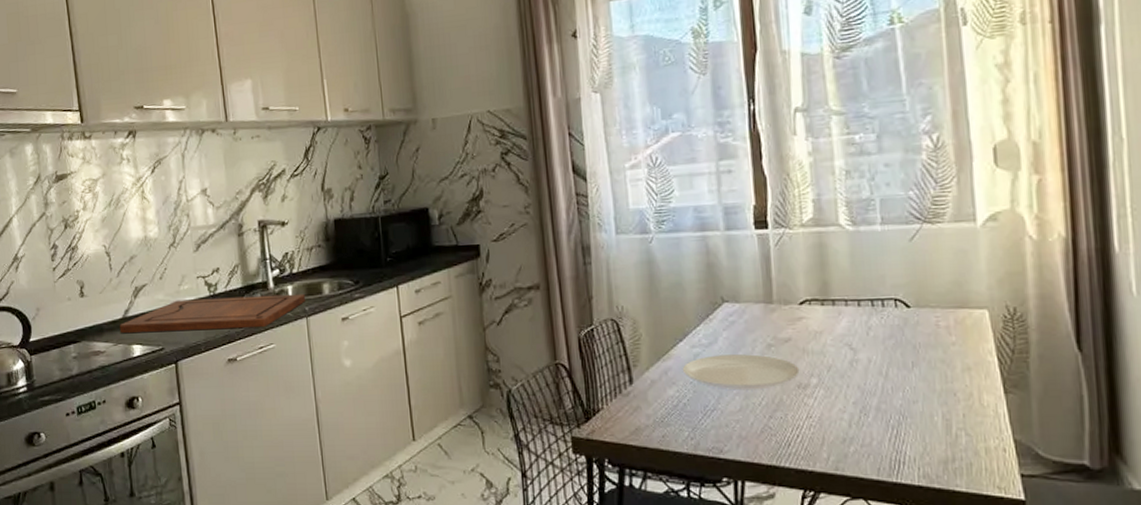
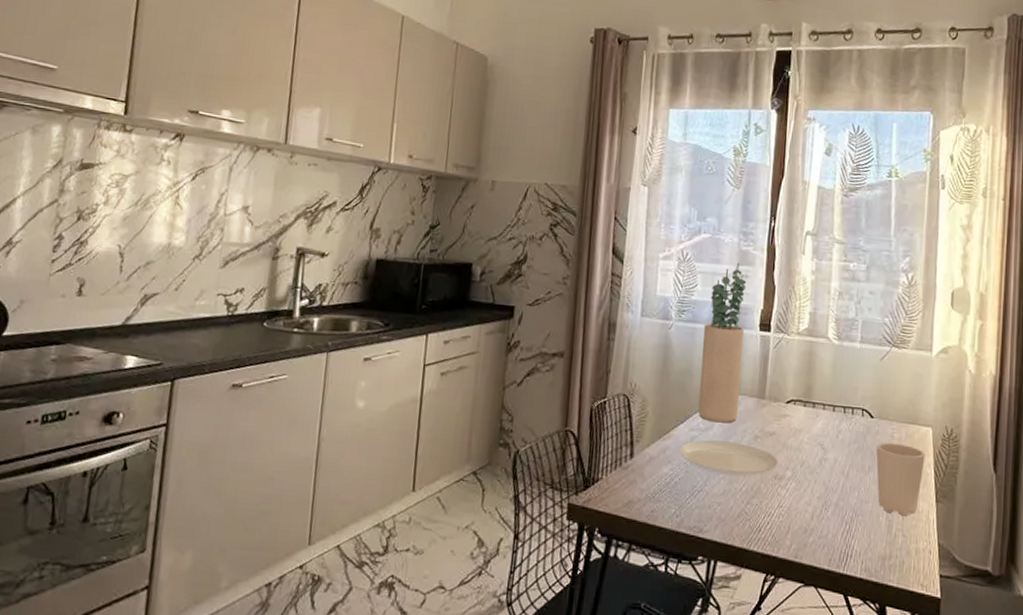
cutting board: present [119,293,306,334] -> none [114,315,331,357]
vase: none [688,157,745,336] -> present [698,262,747,423]
cup: none [918,333,984,413] -> present [876,443,925,517]

